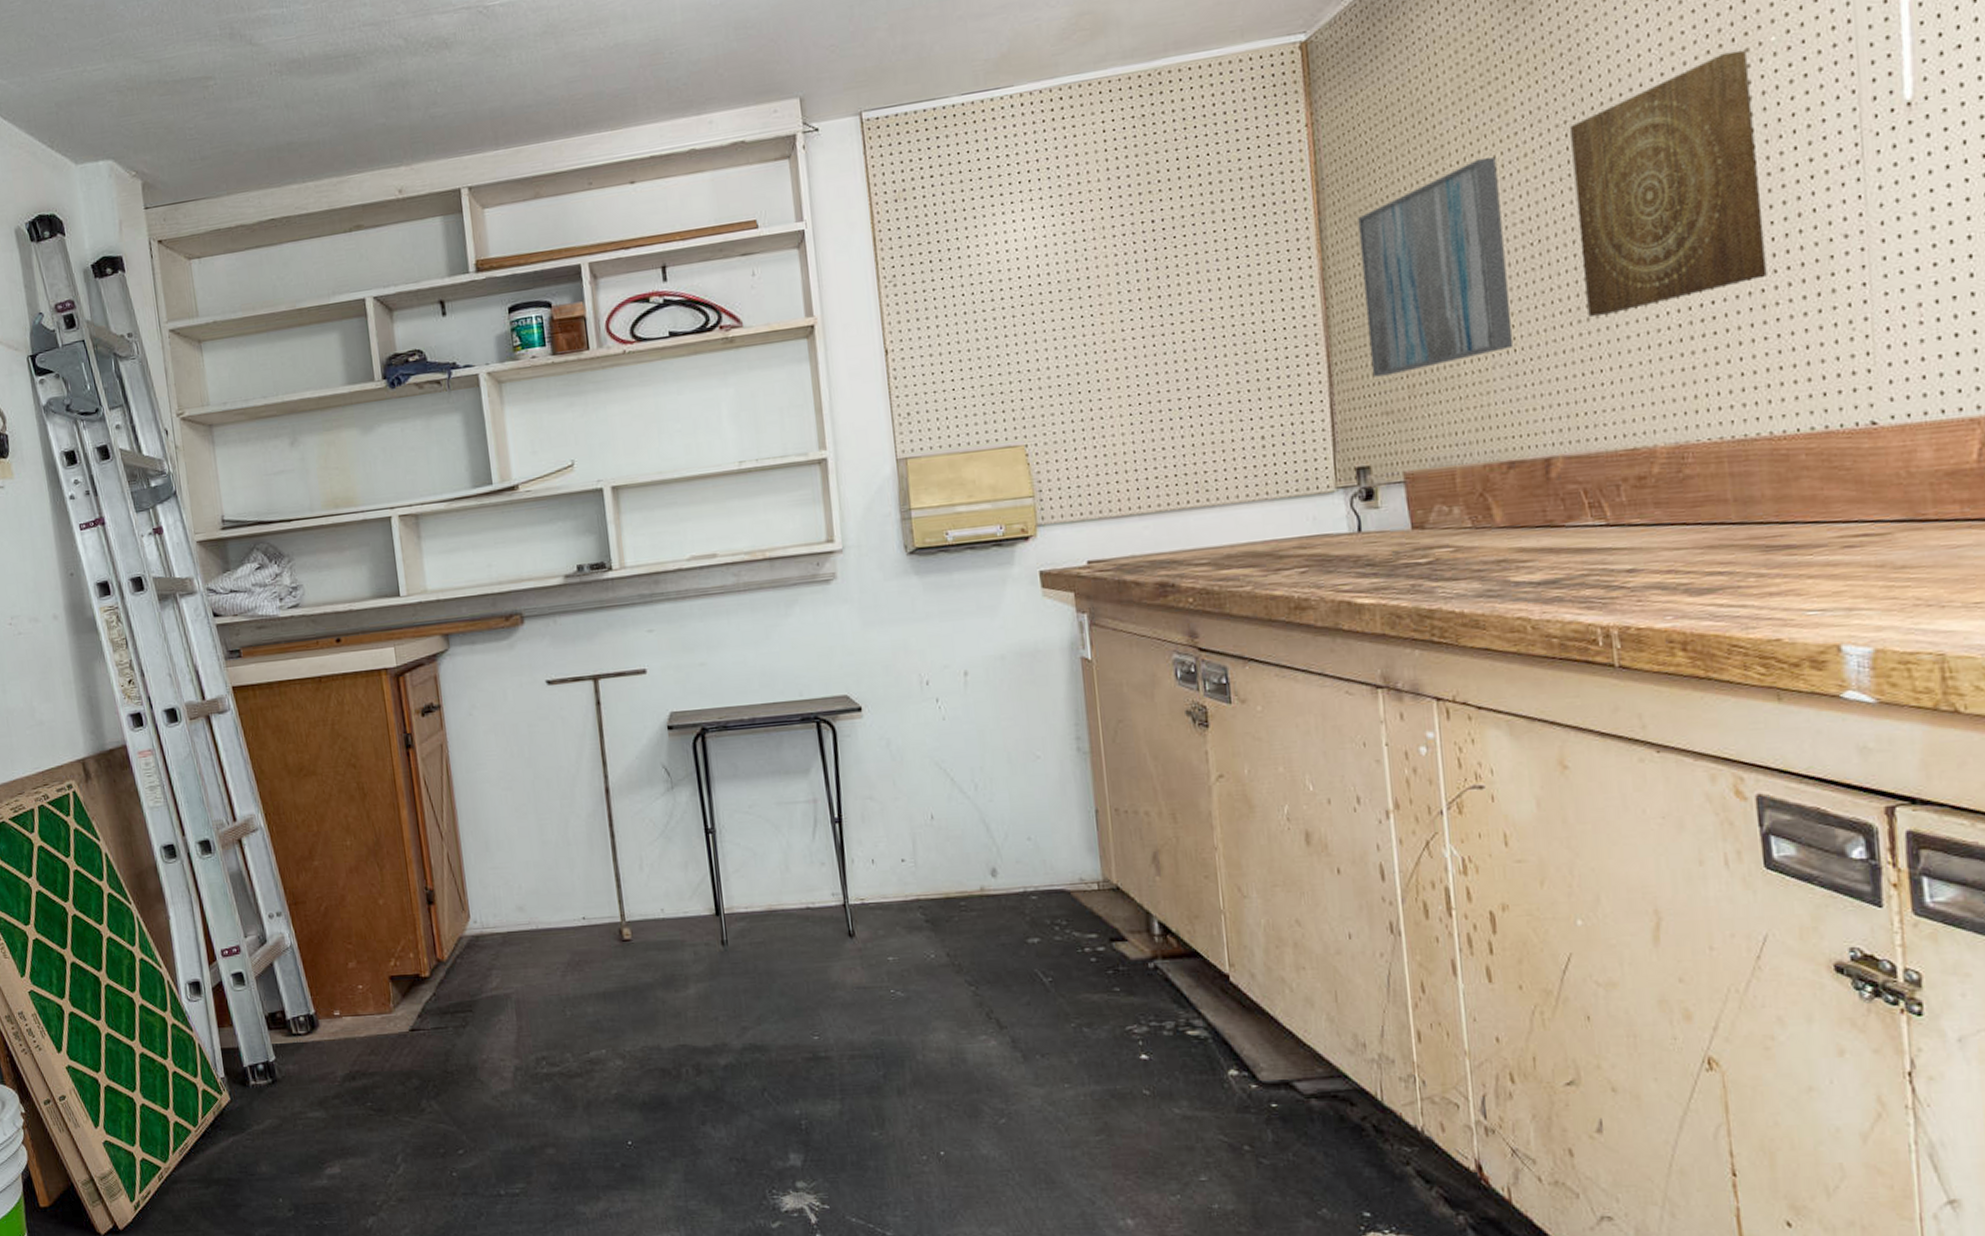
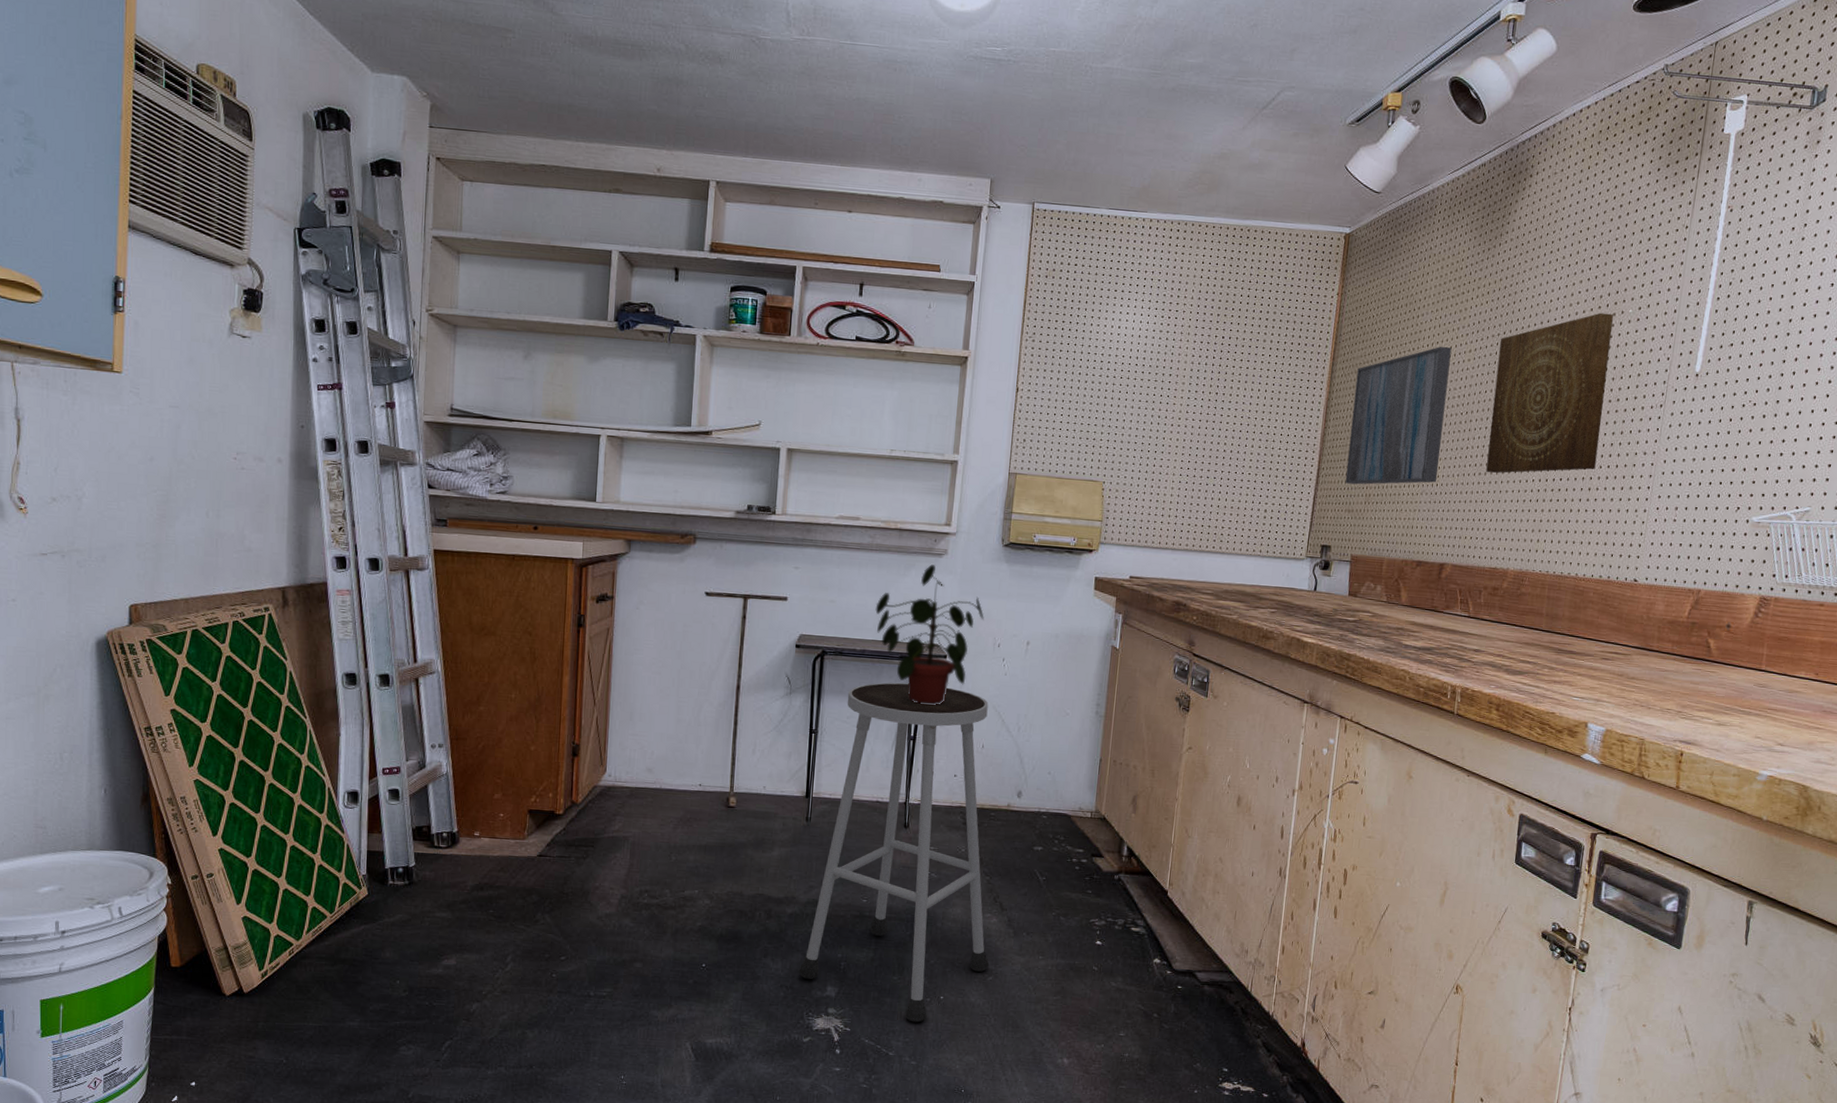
stool: none [743,747,998,1190] -> present [798,682,990,1023]
potted plant: none [757,595,901,775] -> present [875,564,984,705]

